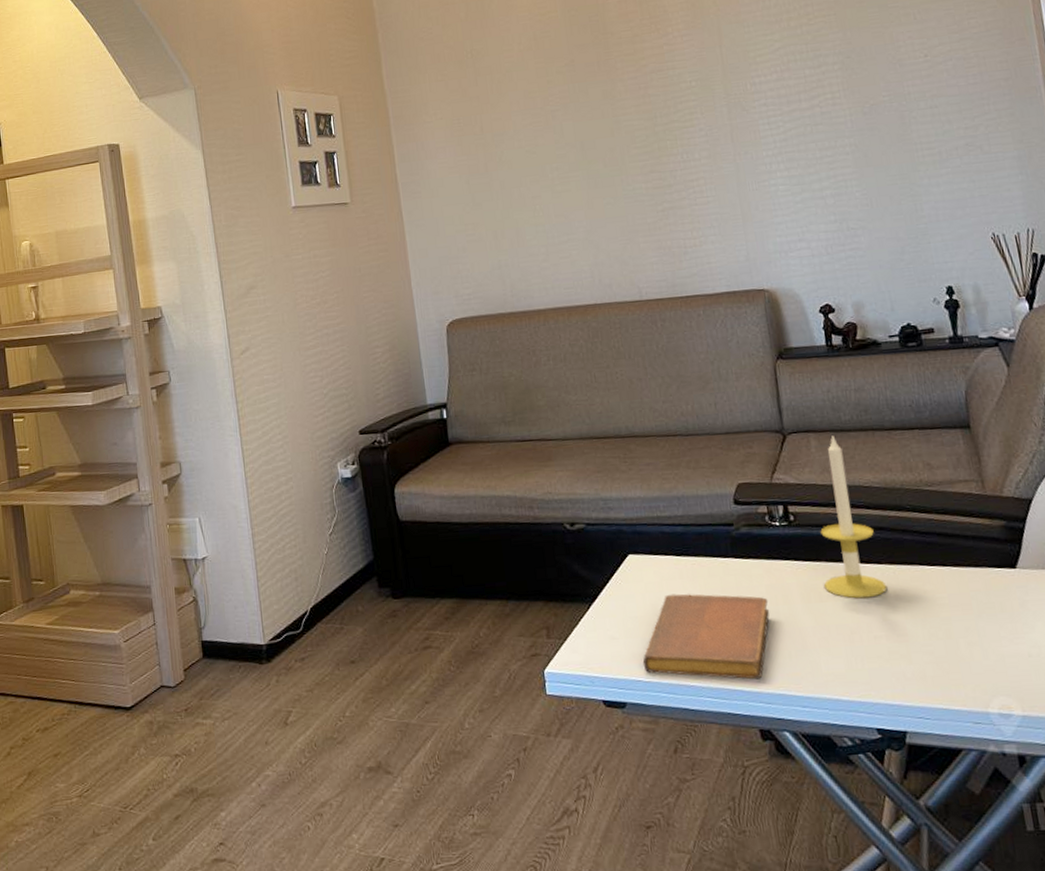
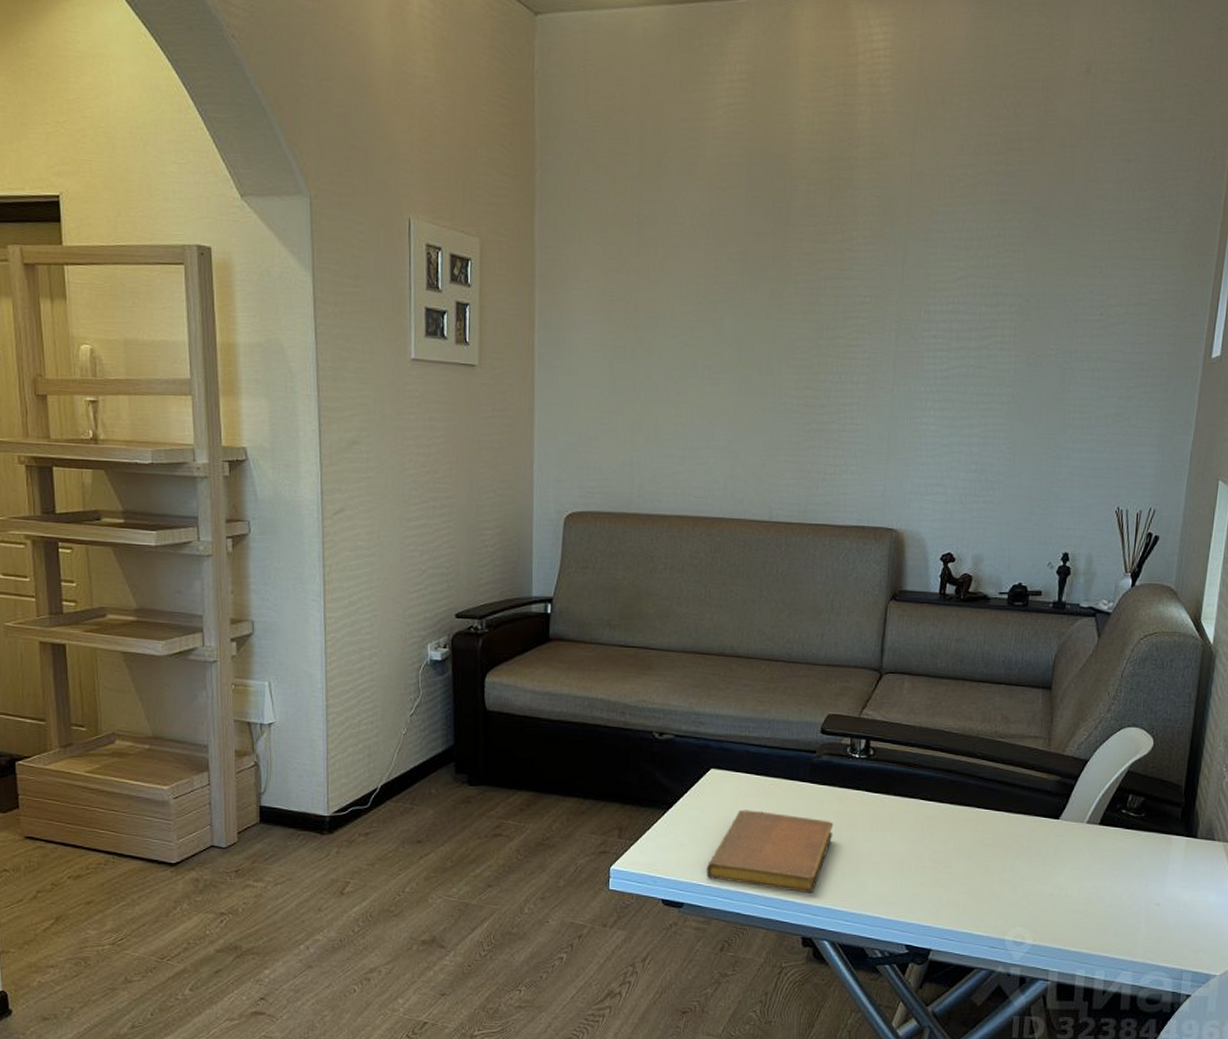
candle: present [820,435,887,599] -> none [887,680,944,832]

